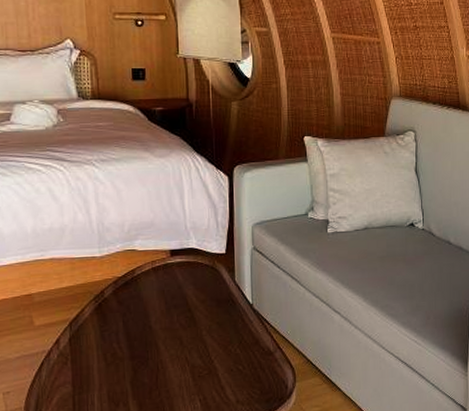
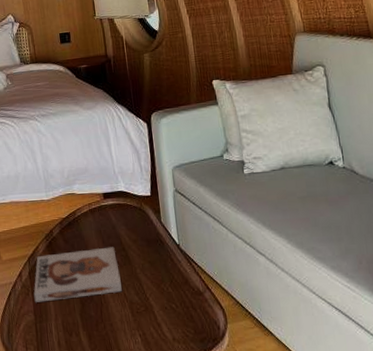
board game: none [73,308,183,372] -> present [33,247,122,303]

